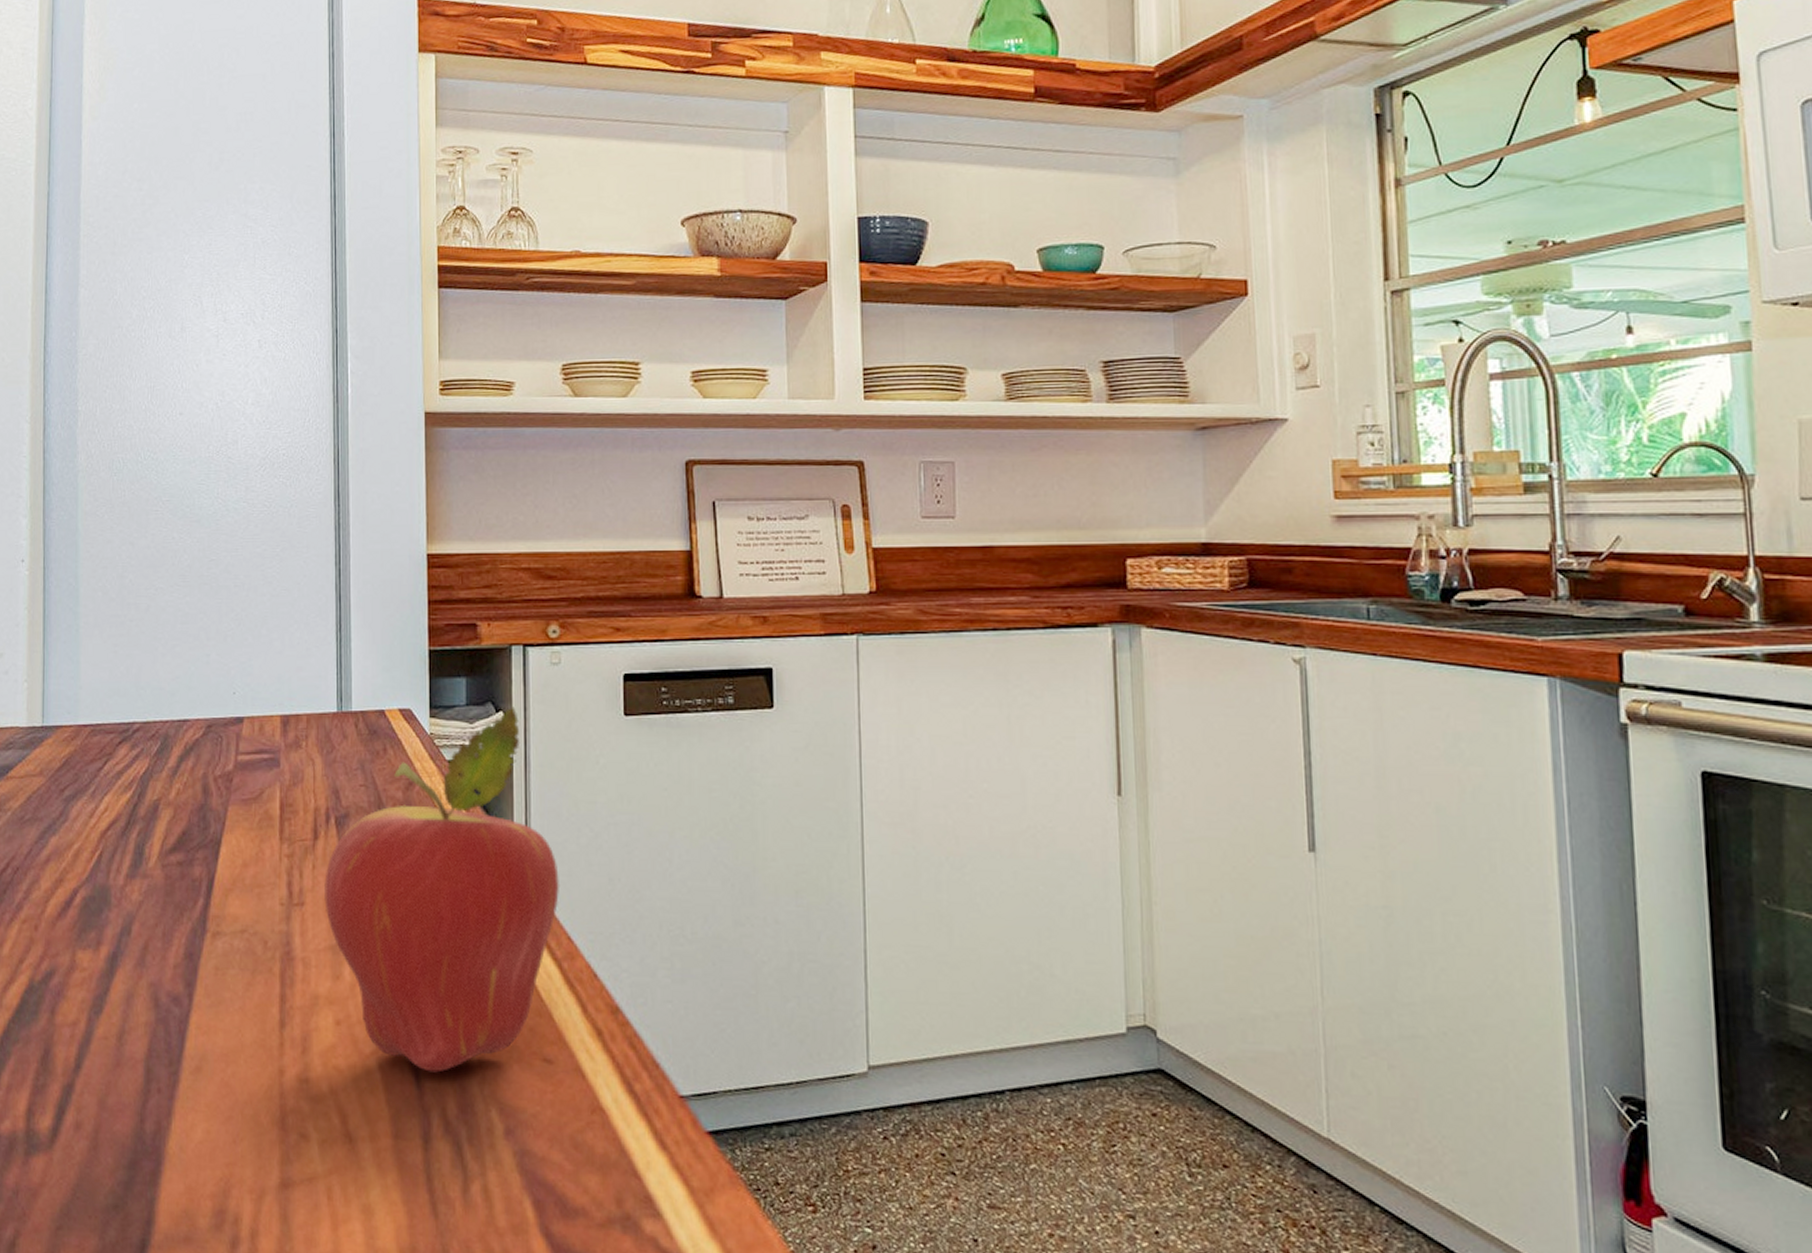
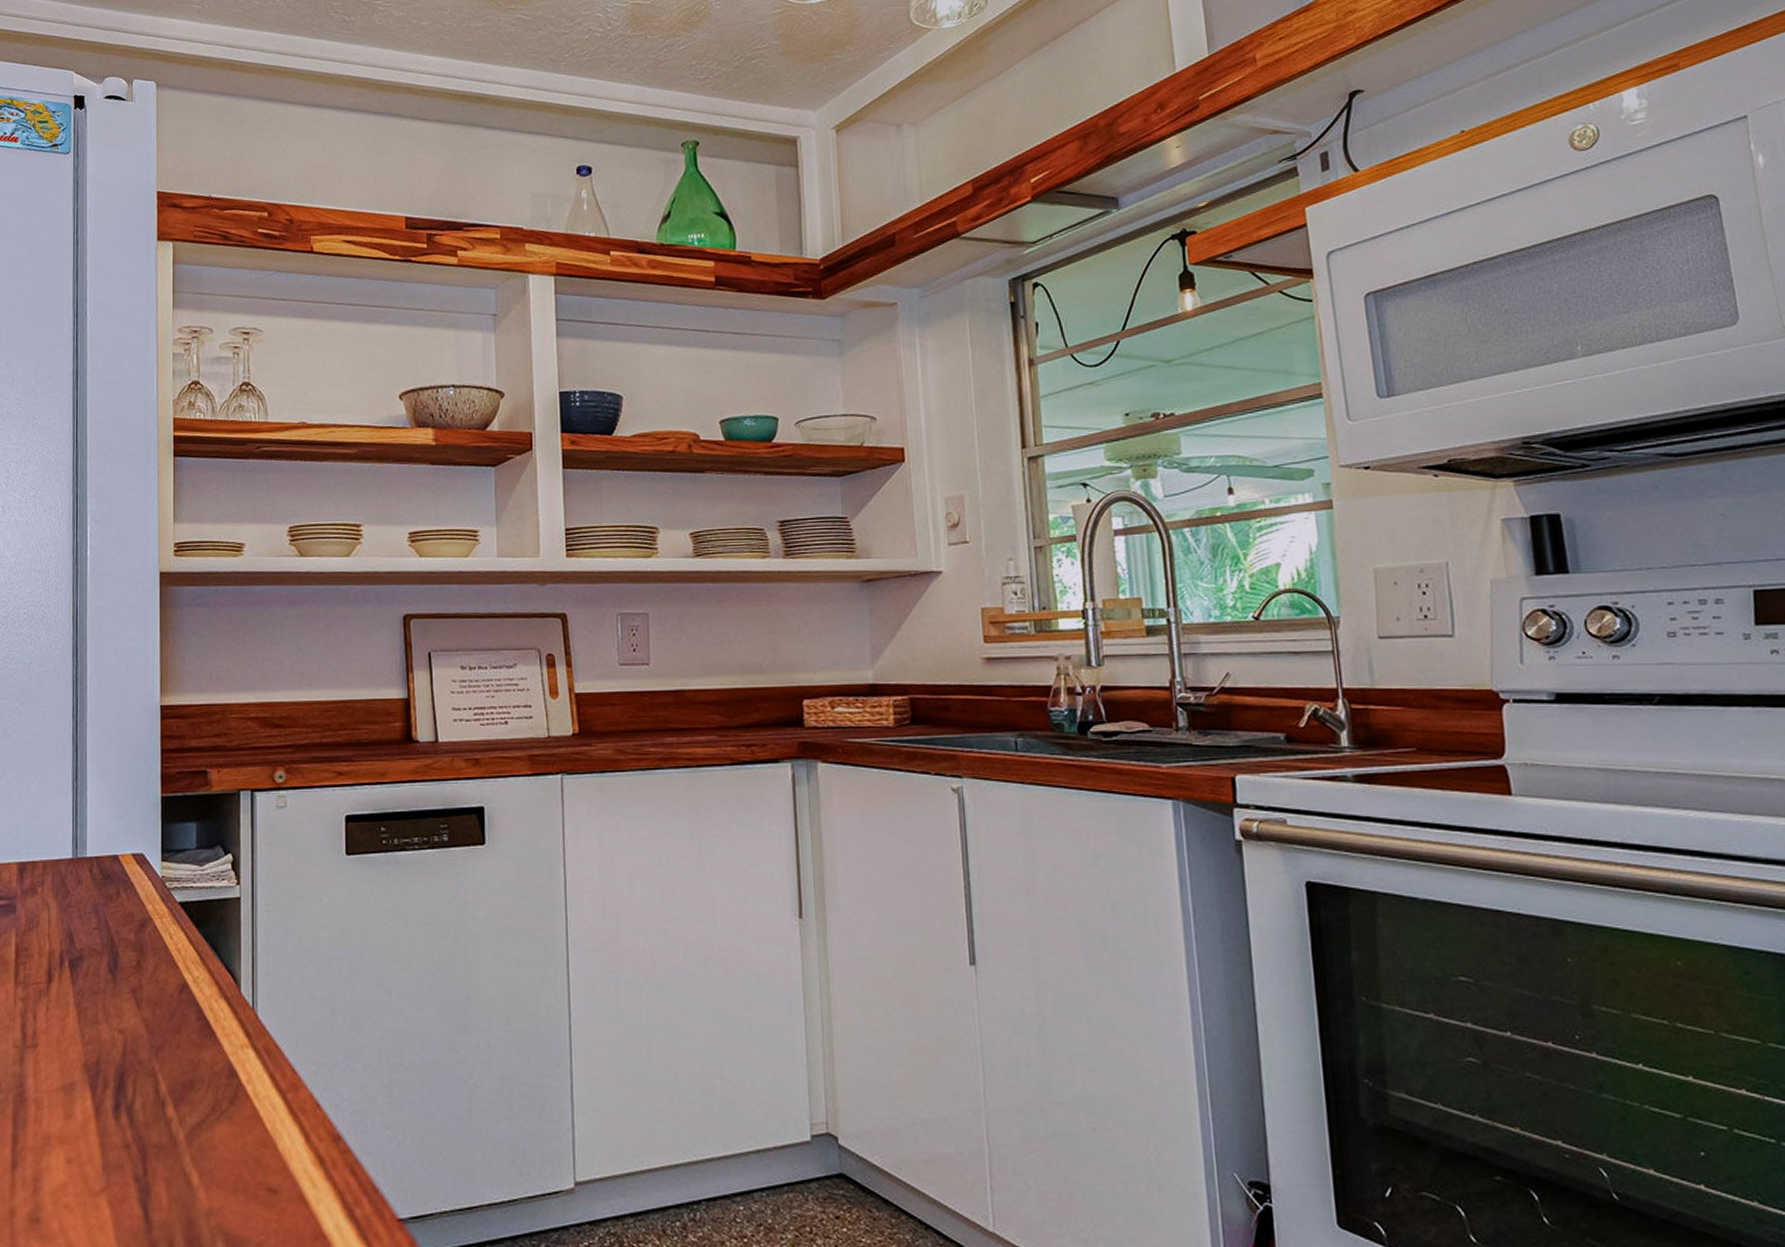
fruit: present [324,706,561,1073] -> none [57,849,285,1207]

